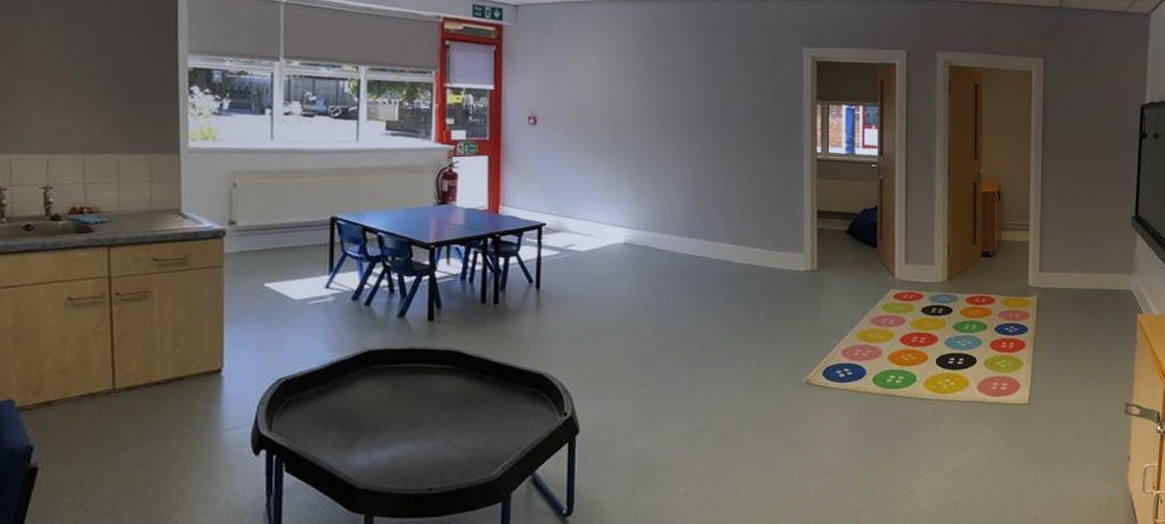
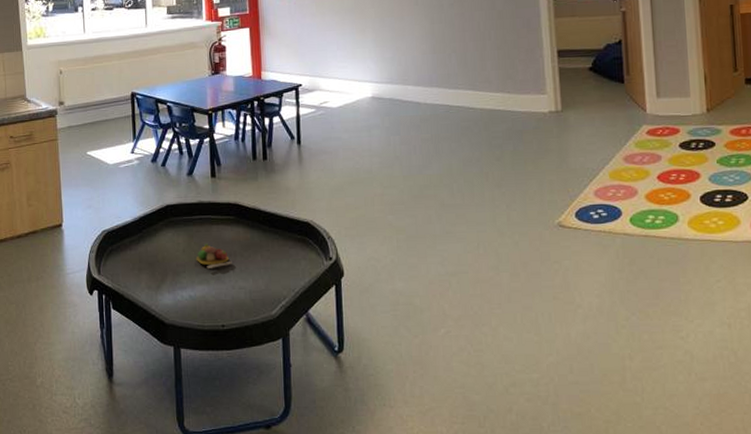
toy food set: none [401,395,447,424] -> present [196,243,232,268]

